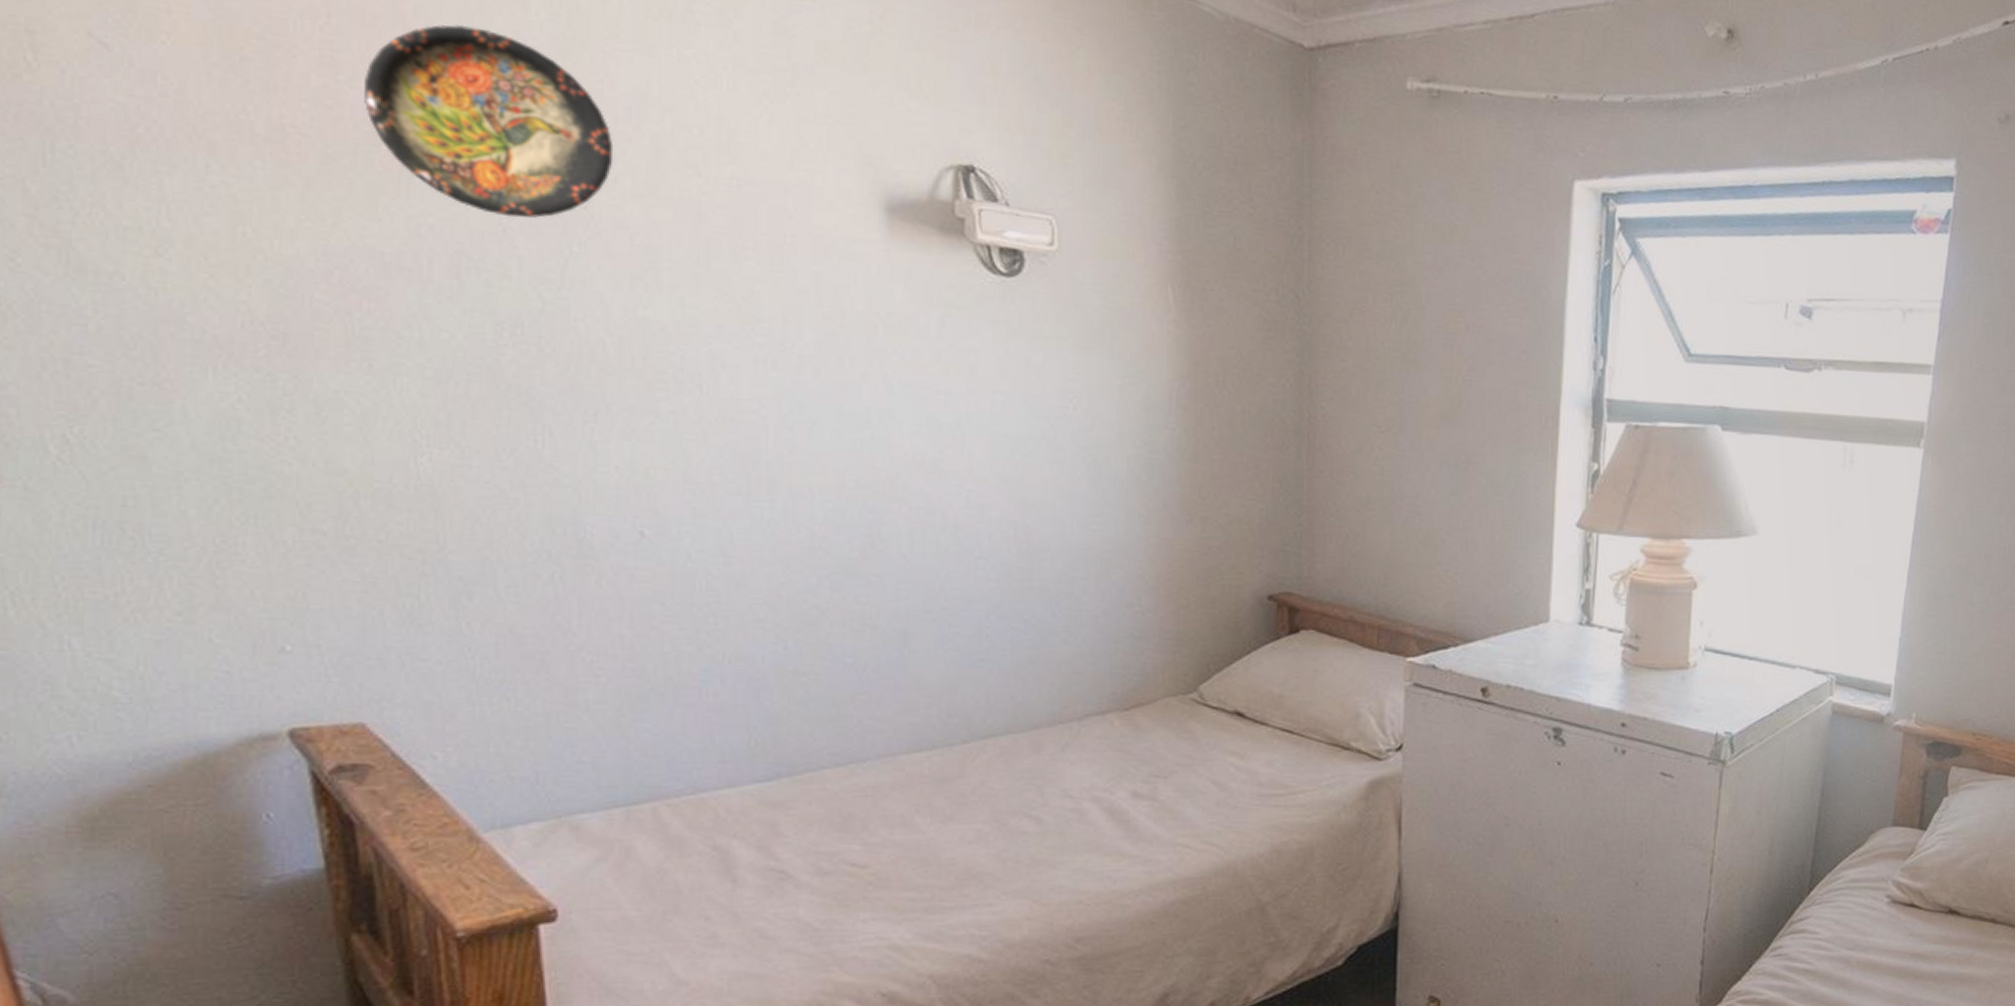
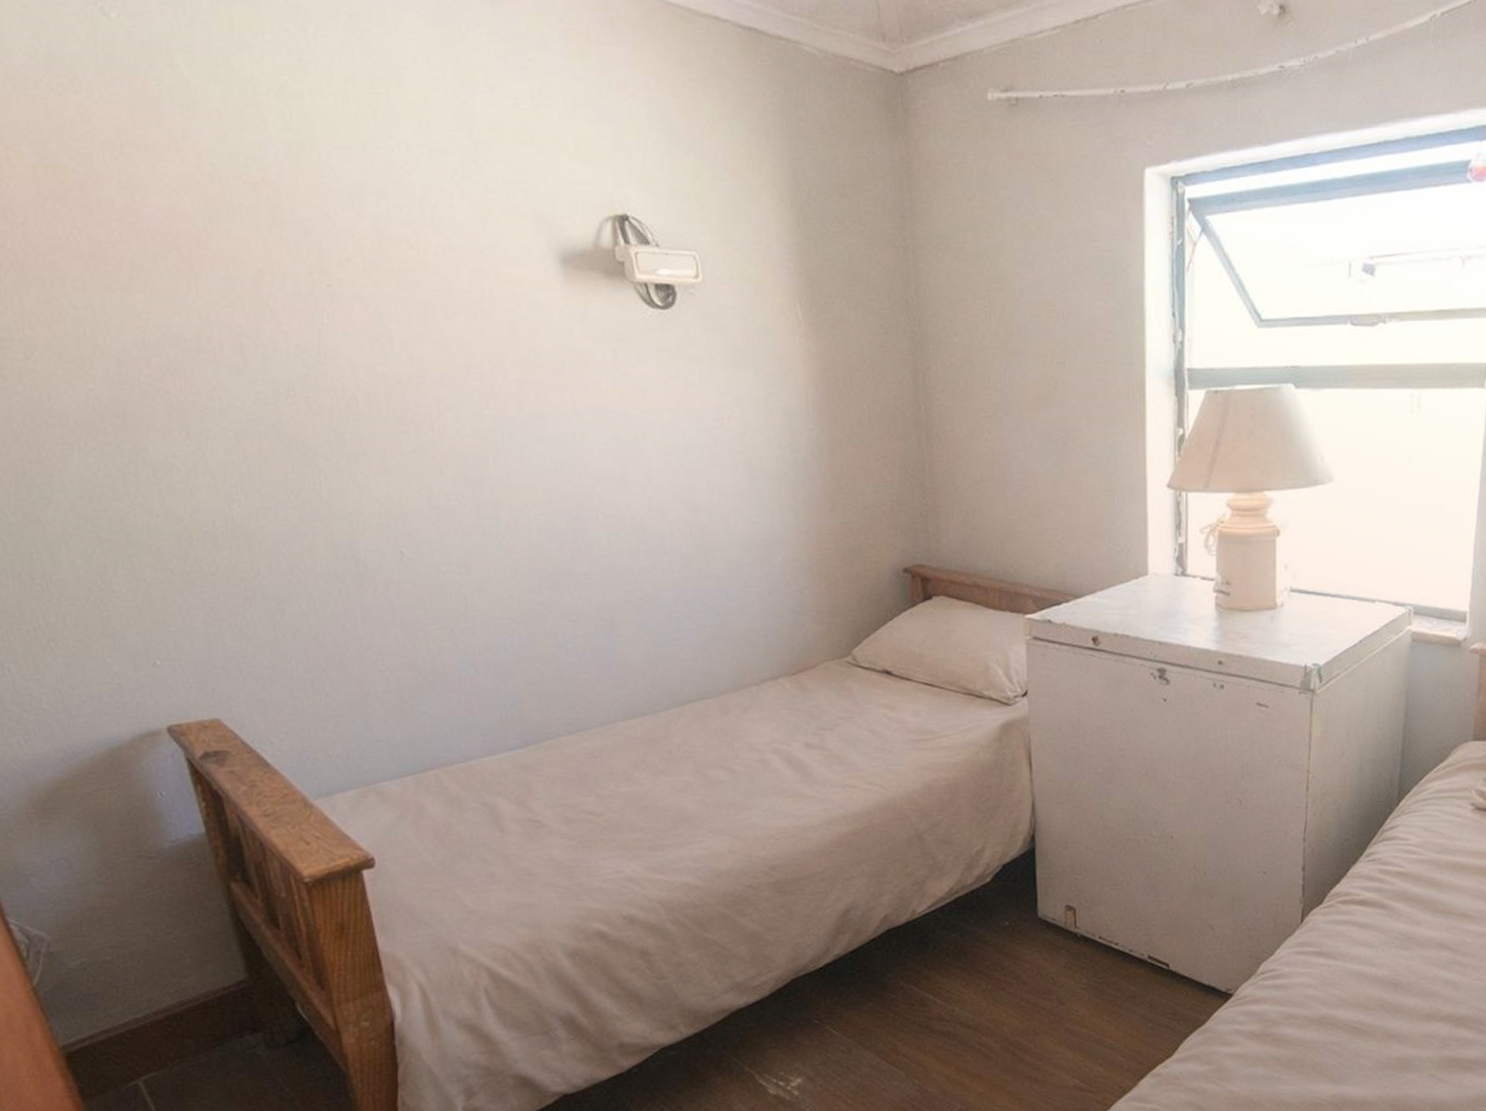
decorative plate: present [364,24,614,218] -> none [154,141,346,300]

